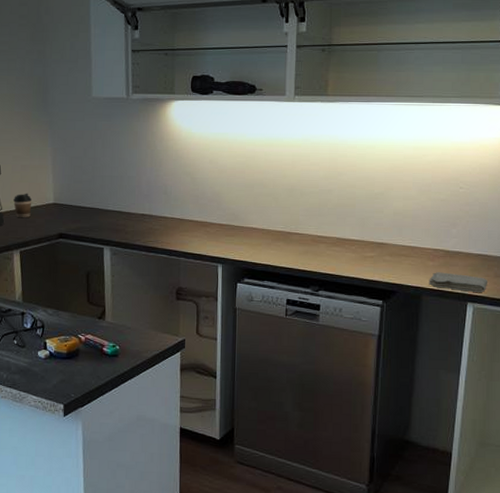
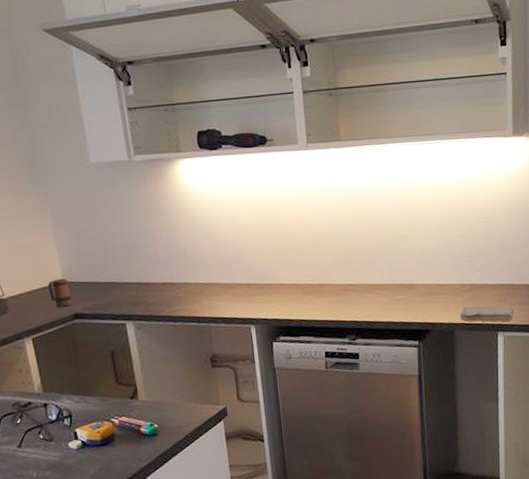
coffee cup: present [13,193,31,218] -> none [16,274,39,303]
mug: none [40,200,60,226] -> present [47,278,73,307]

